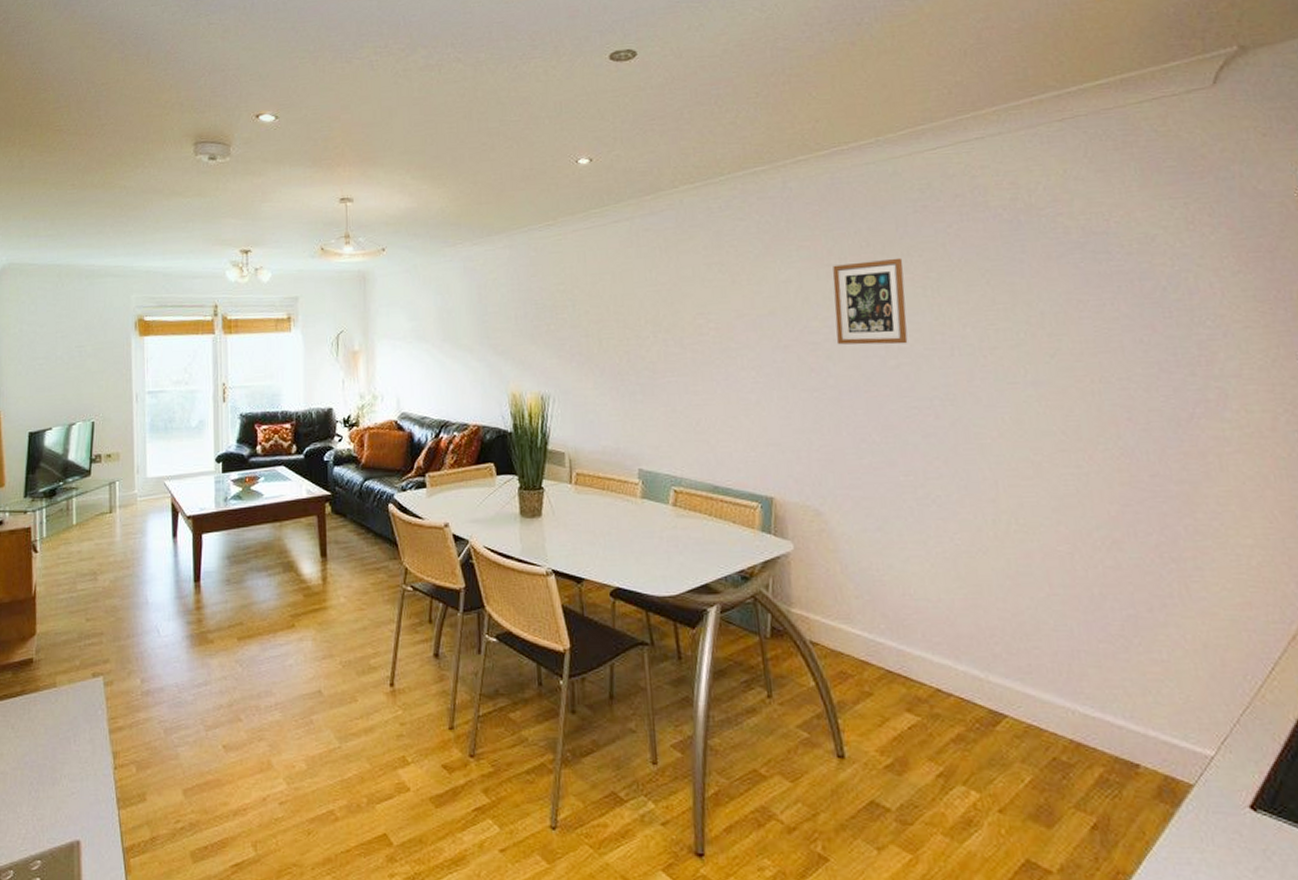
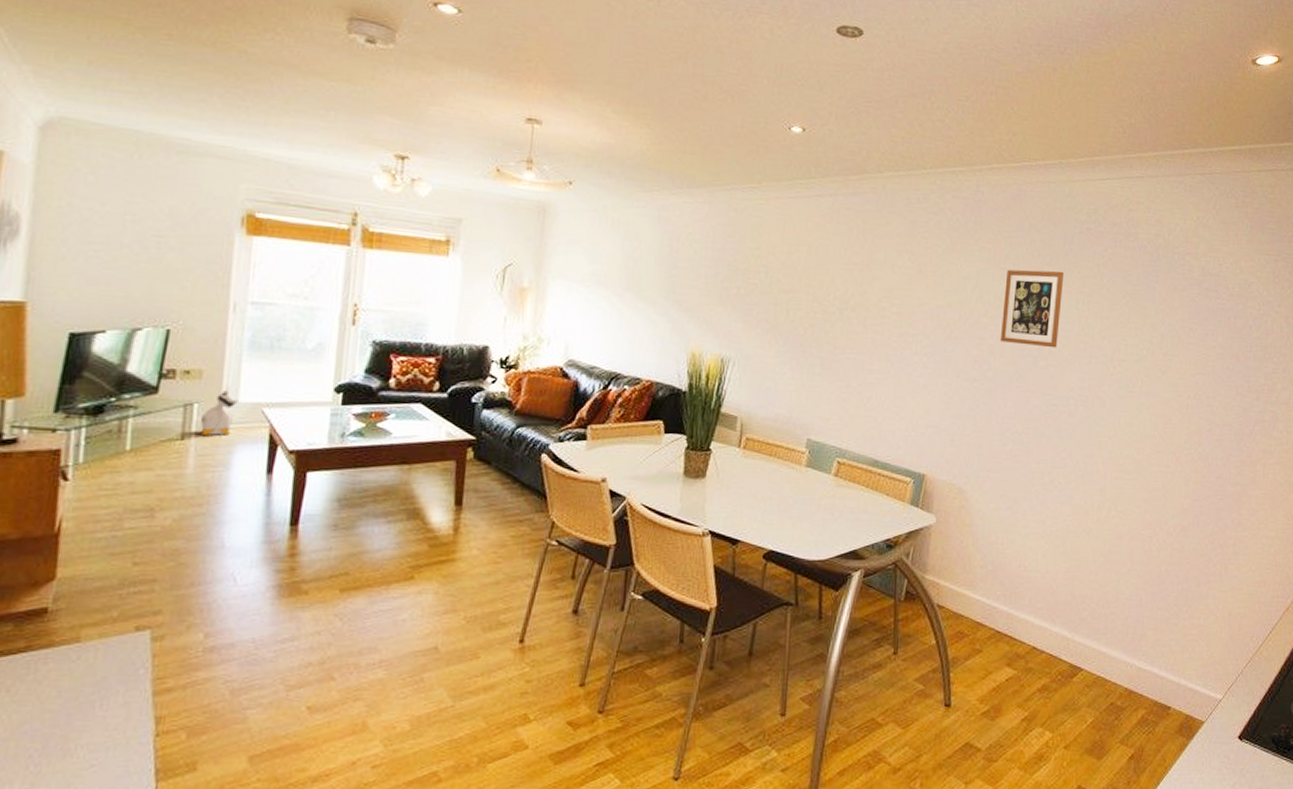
bag: none [121,468,146,508] -> present [200,390,238,436]

